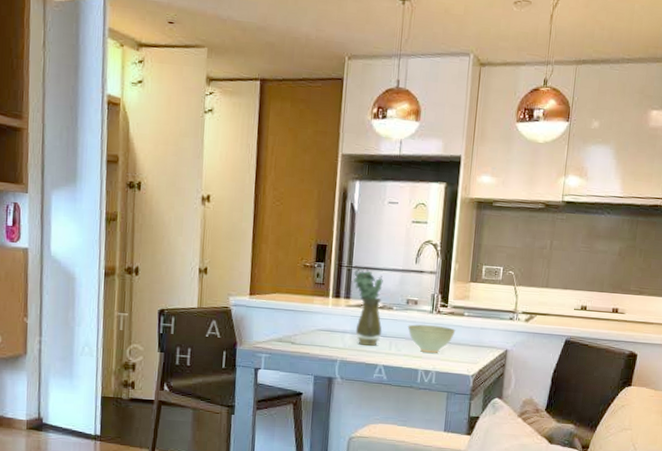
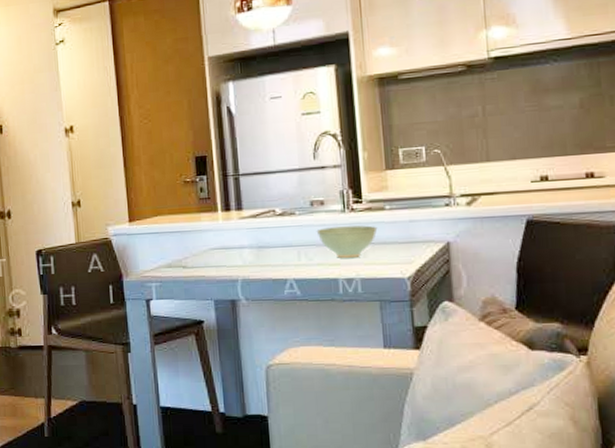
vase: present [353,265,383,347] -> none [243,173,287,260]

